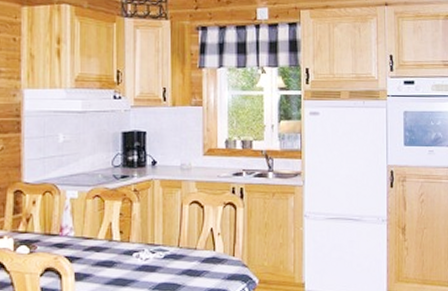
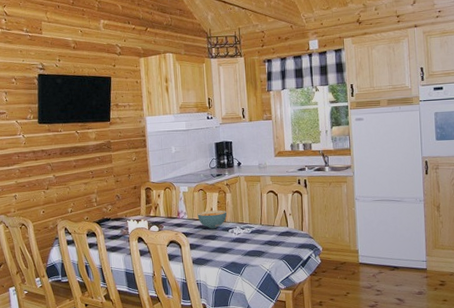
cereal bowl: none [89,225,131,252] -> present [197,210,227,229]

